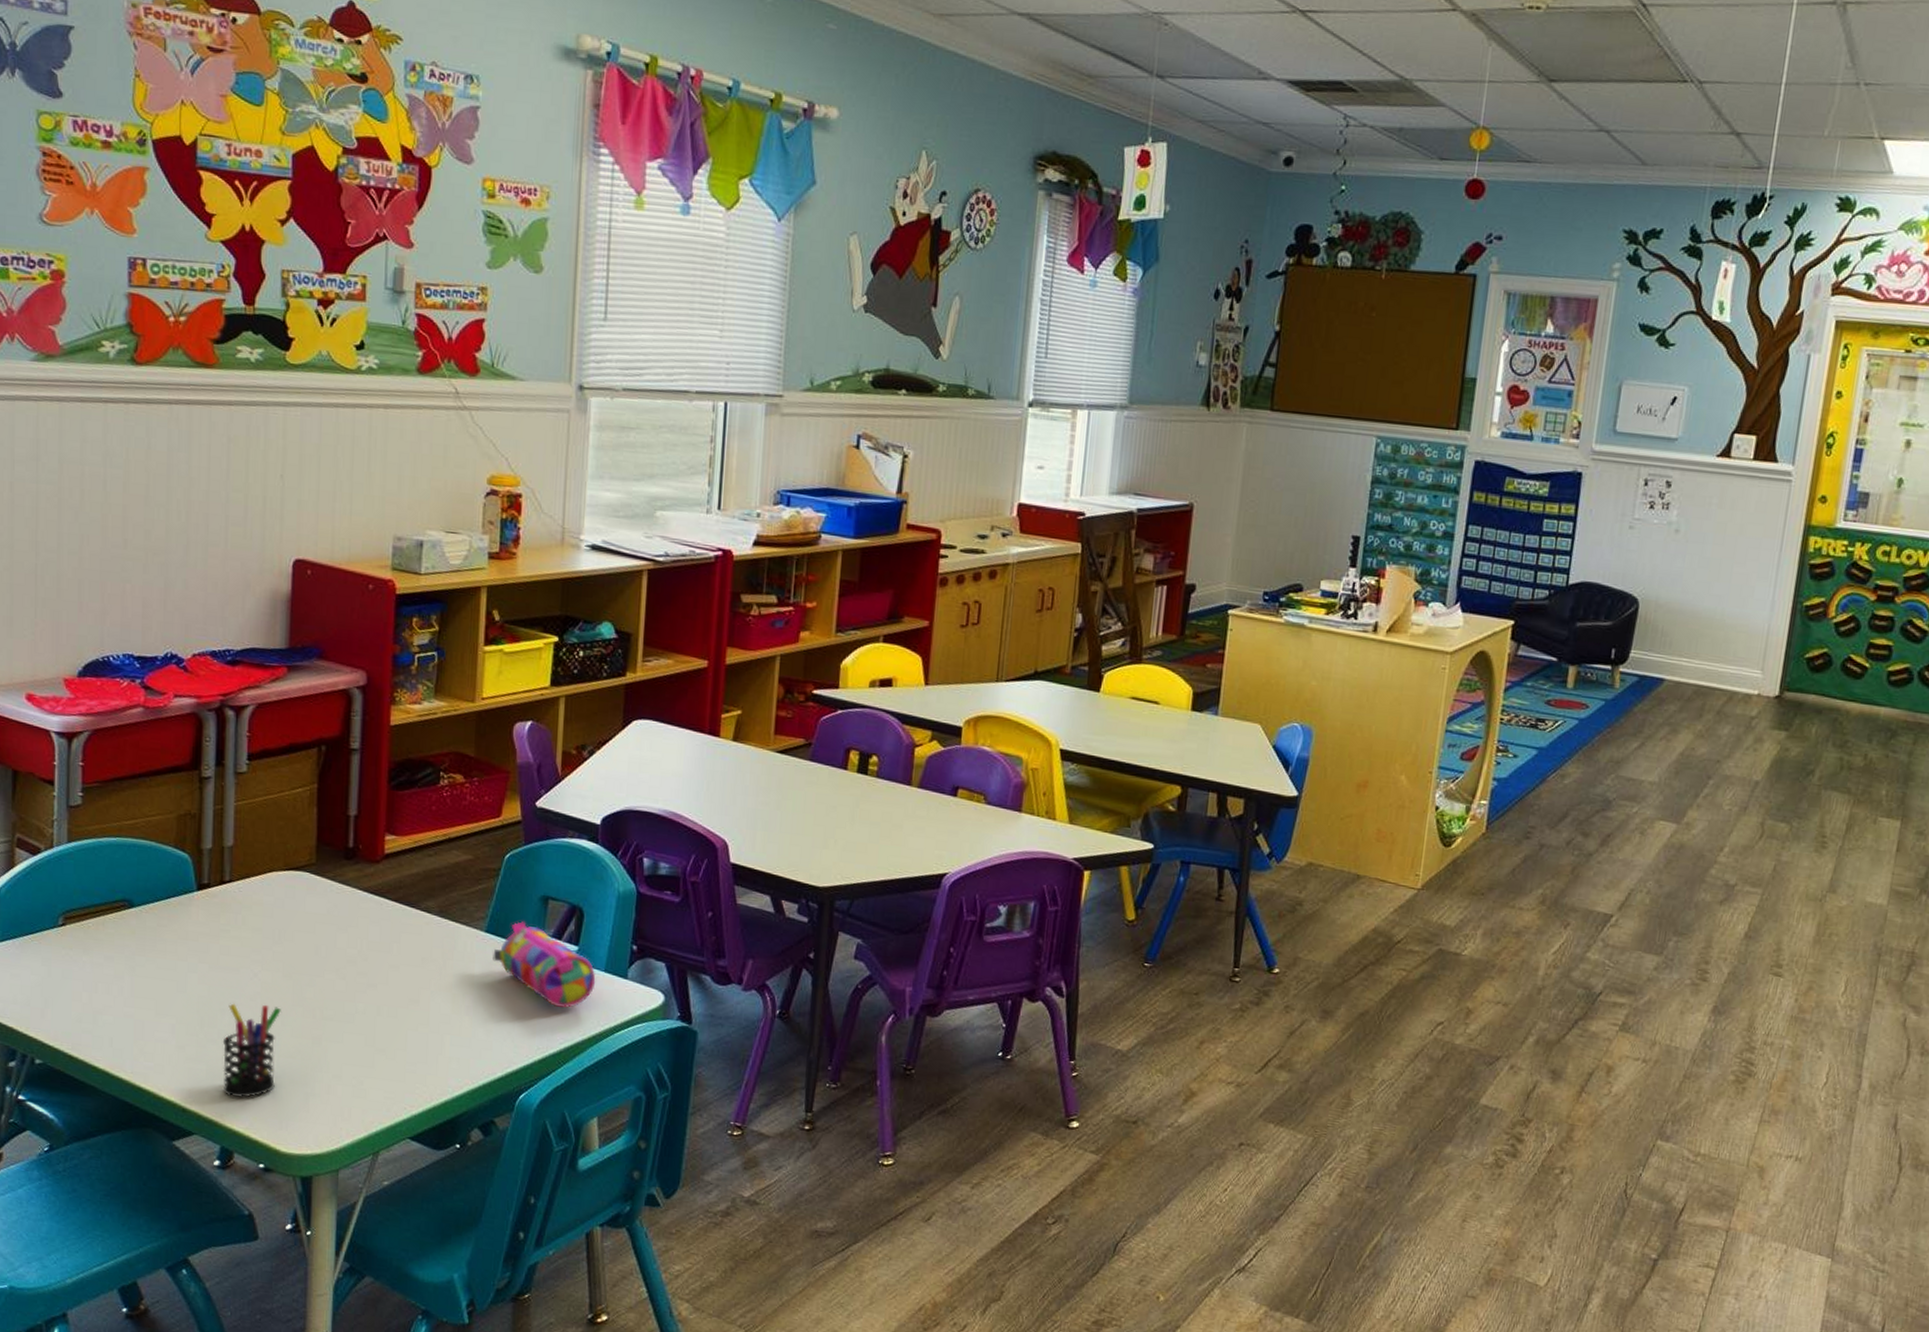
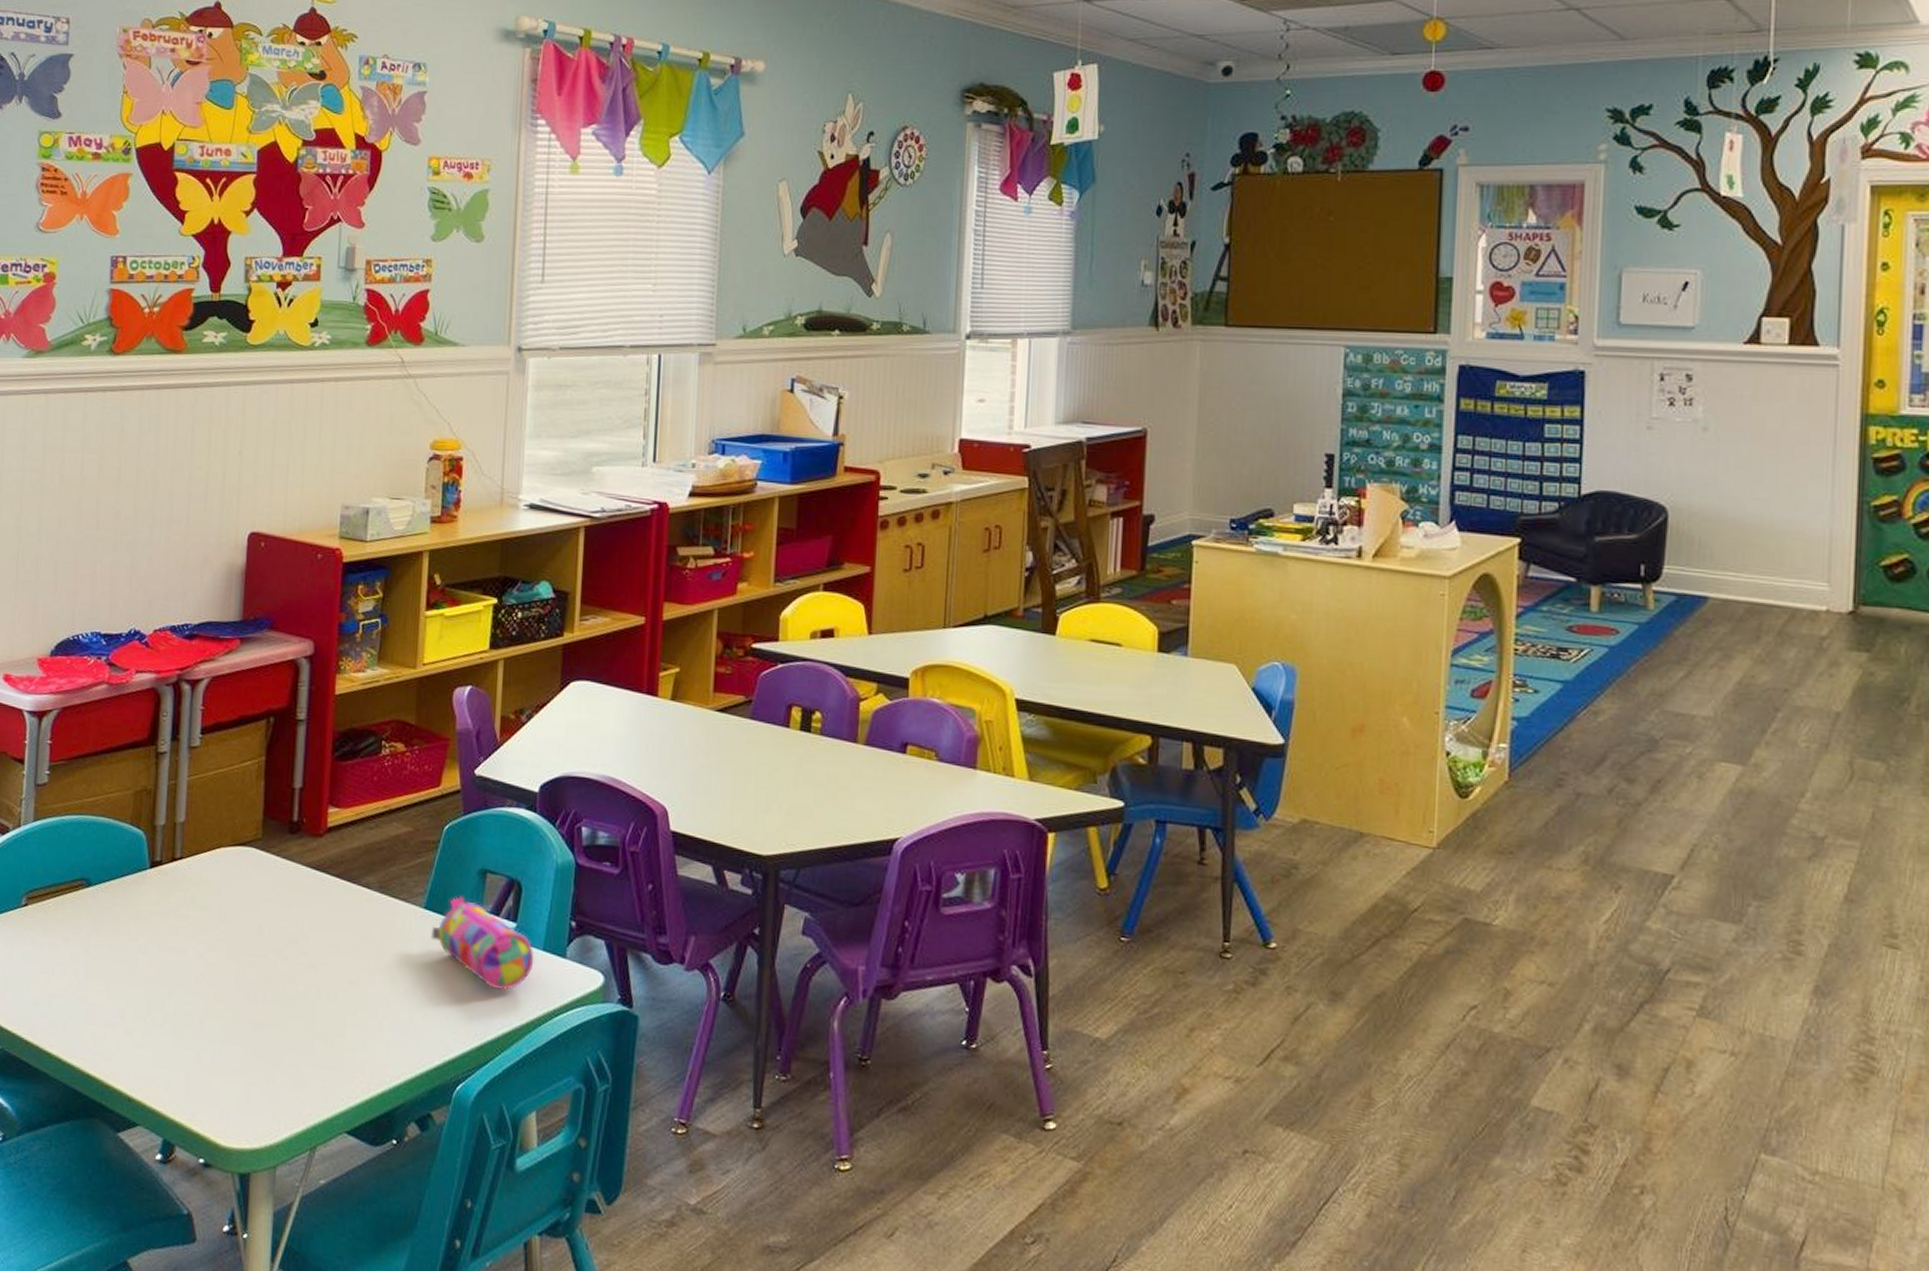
pen holder: present [222,1003,281,1098] -> none [168,985,225,1087]

